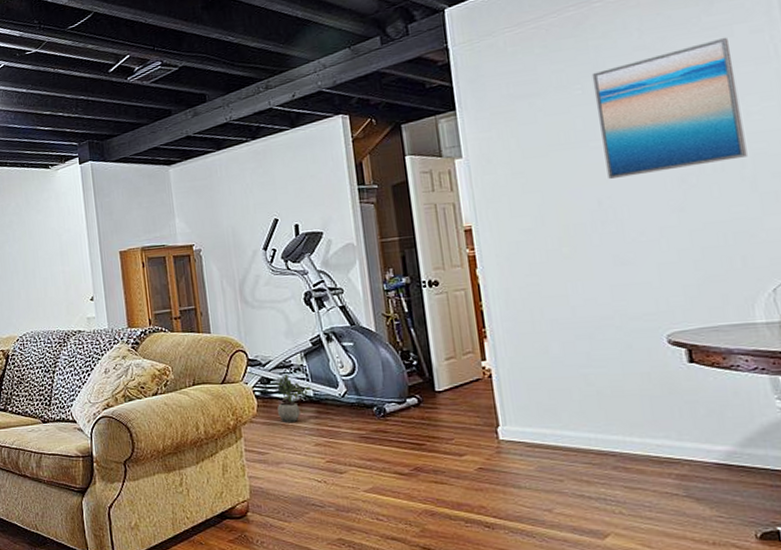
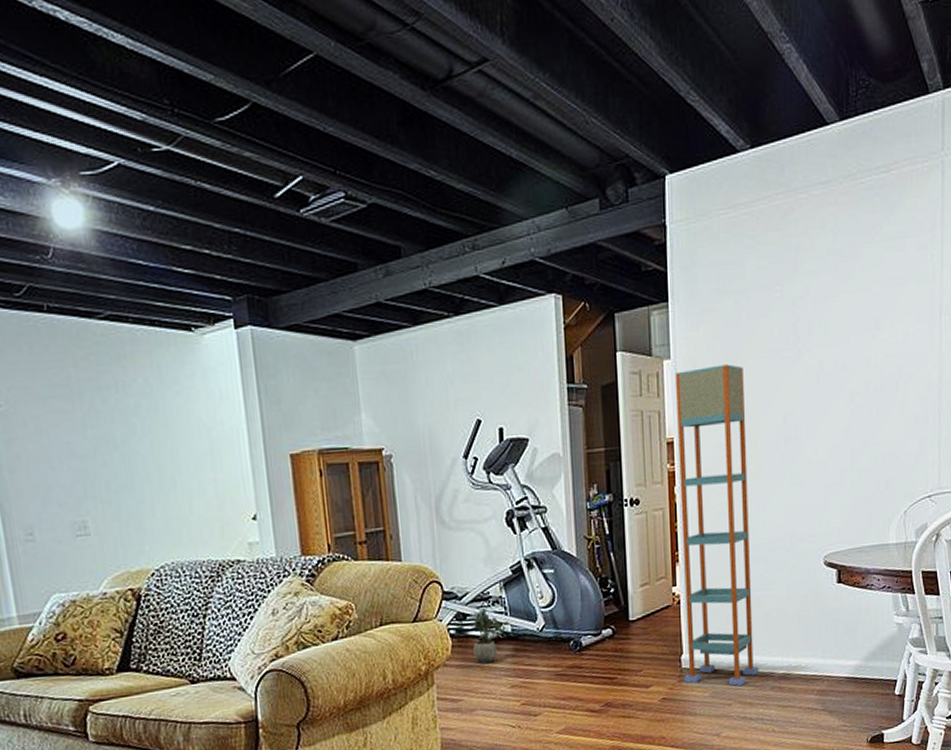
shelving unit: none [469,157,596,462] -> present [676,364,759,686]
wall art: present [591,37,747,179] -> none [791,250,901,393]

